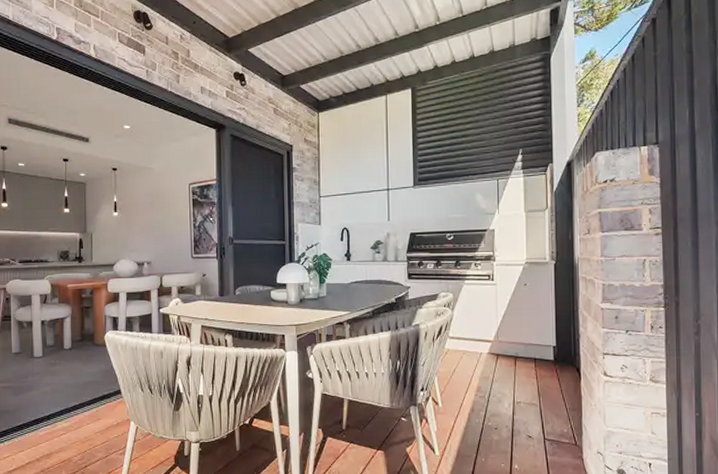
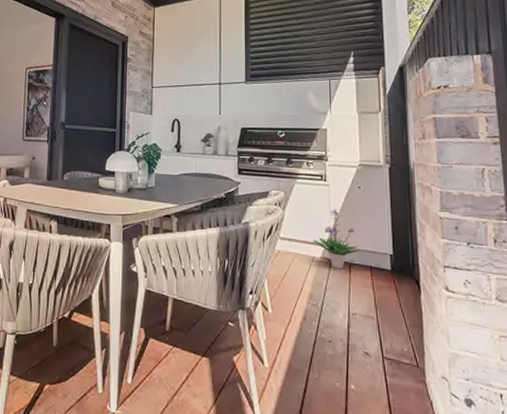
potted plant: none [480,306,526,363] -> present [313,208,361,269]

